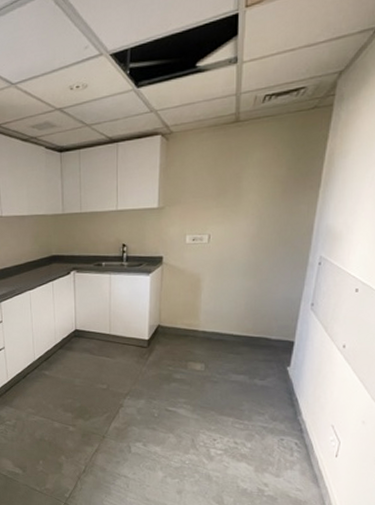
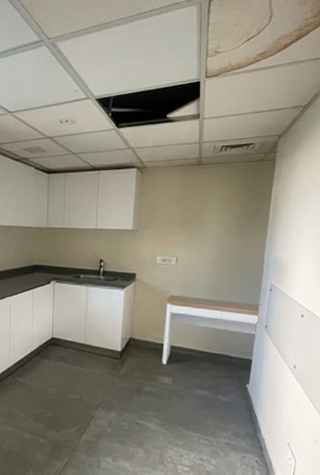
desk: none [193,276,307,351] -> present [162,294,261,364]

